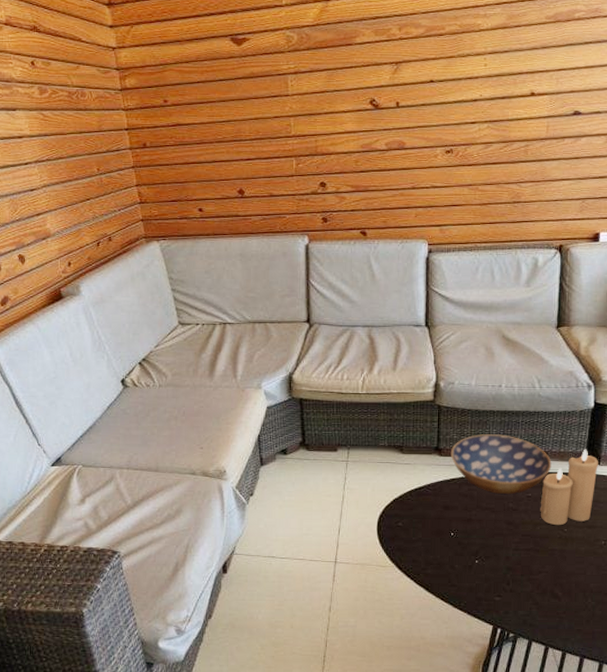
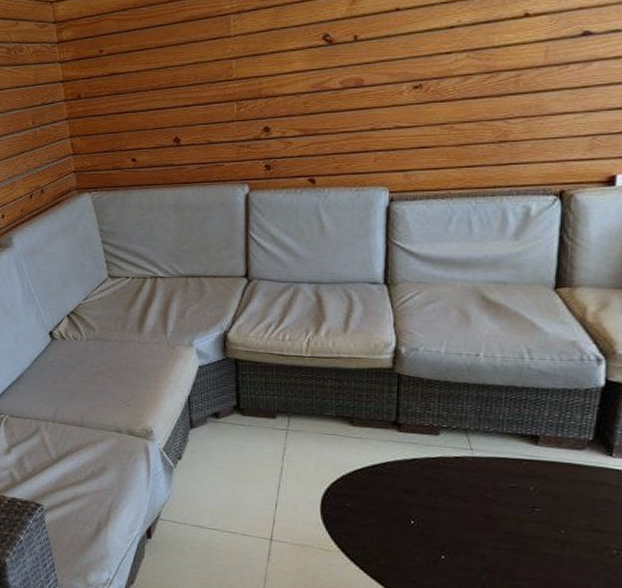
bowl: present [450,434,552,495] -> none [412,410,545,483]
candle: present [540,449,599,526] -> none [528,435,611,526]

